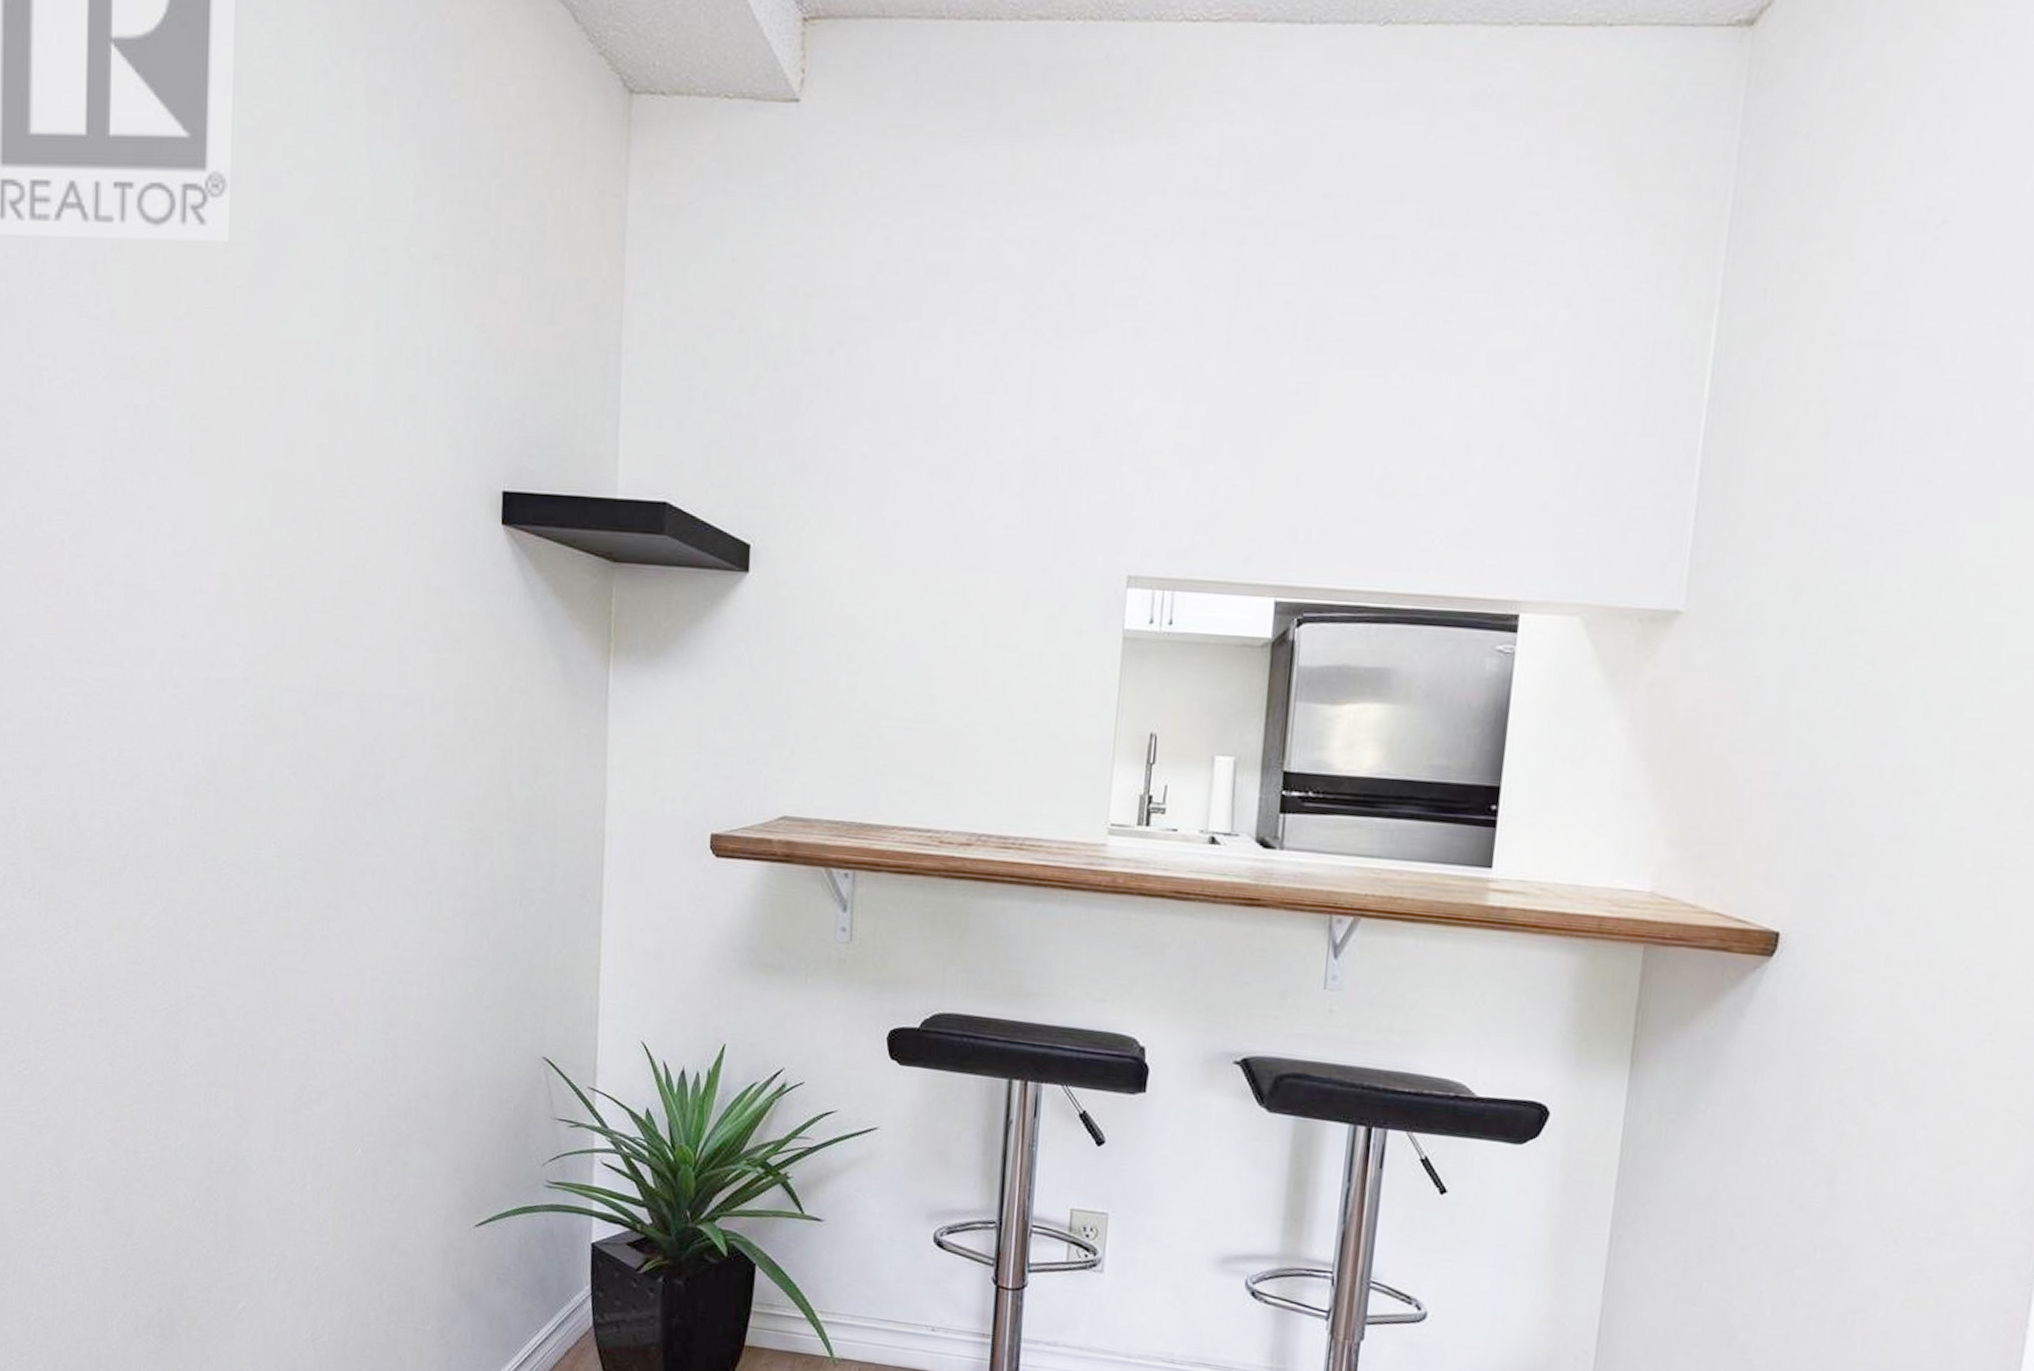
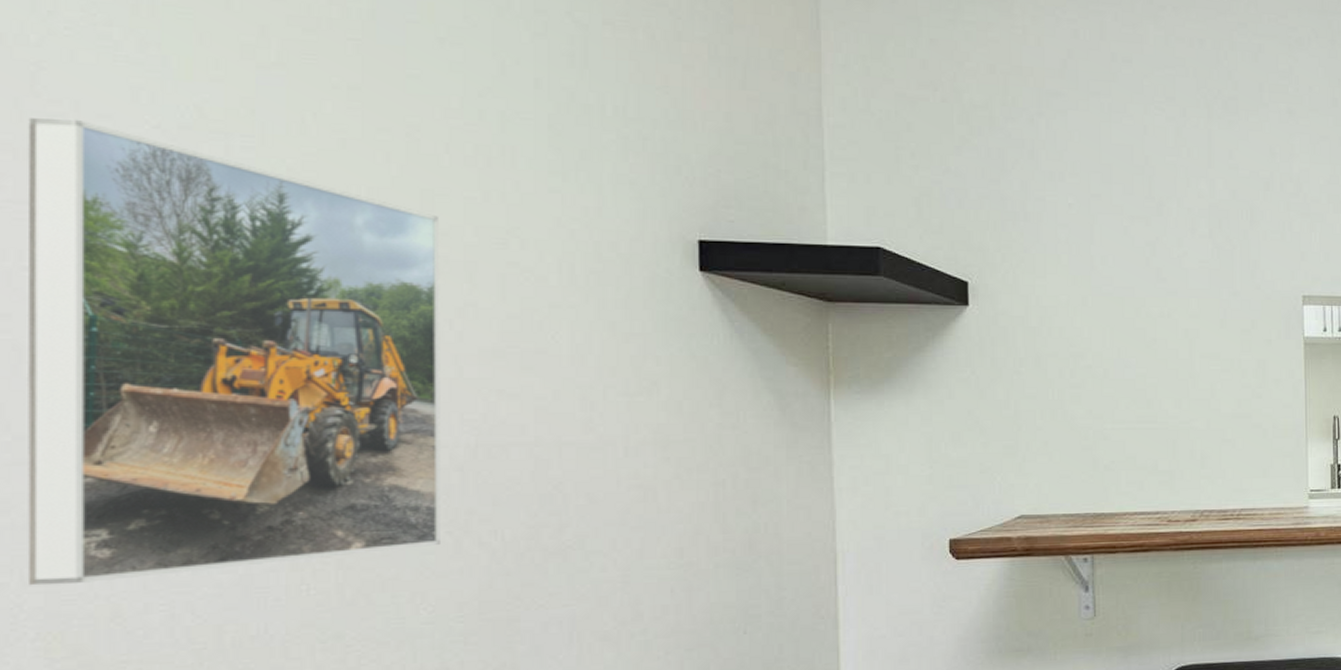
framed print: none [22,371,297,787] -> present [27,118,440,586]

